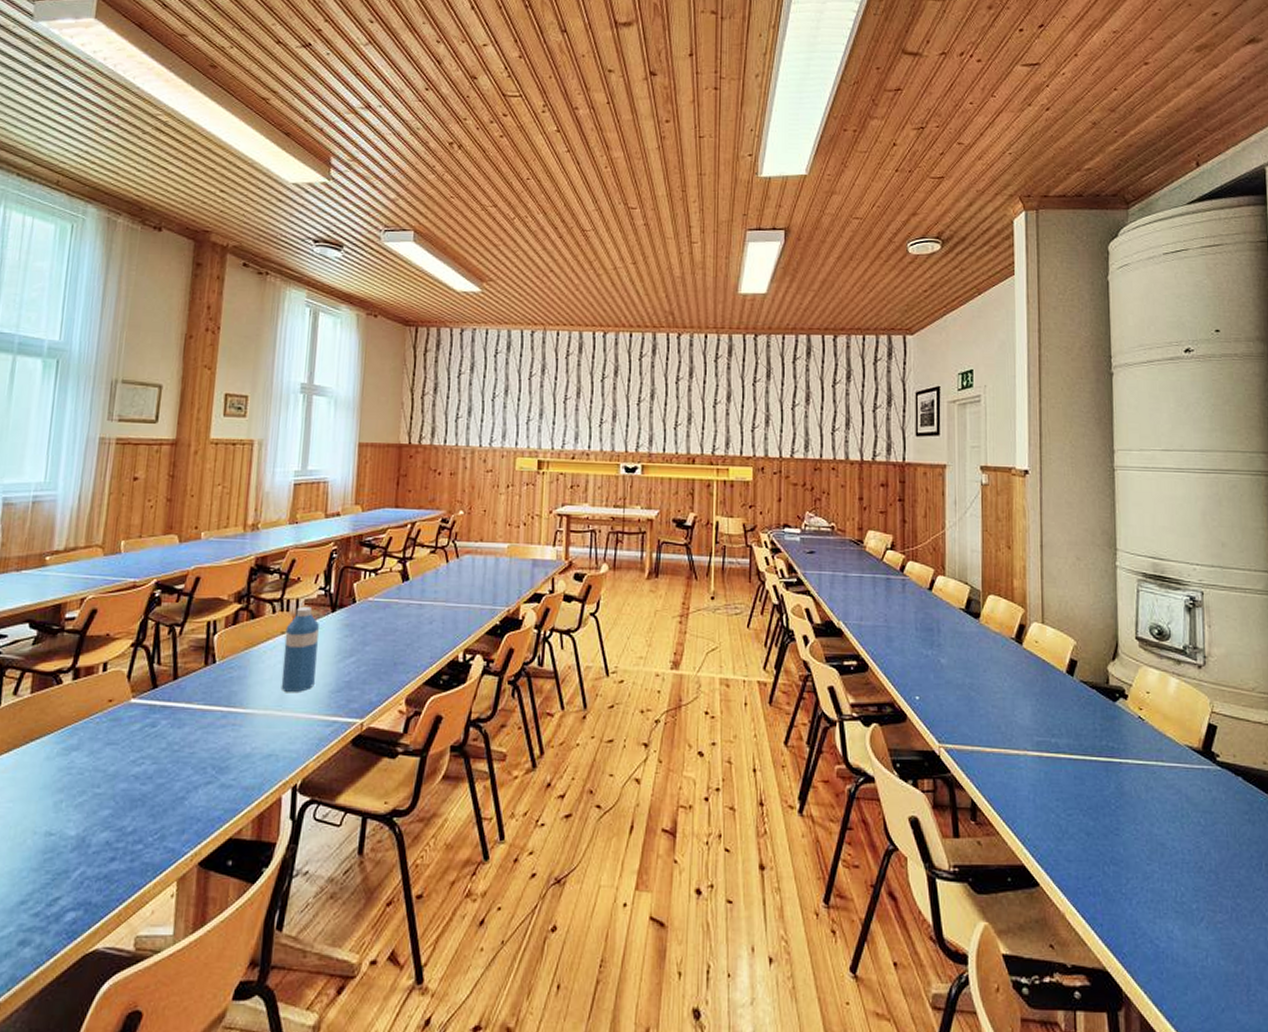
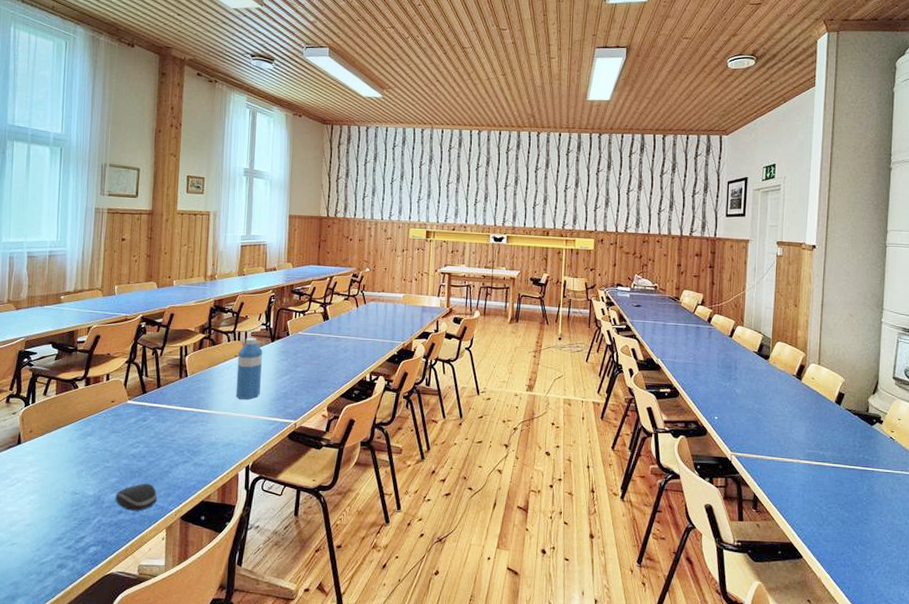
computer mouse: none [107,816,166,856] -> present [116,483,157,511]

